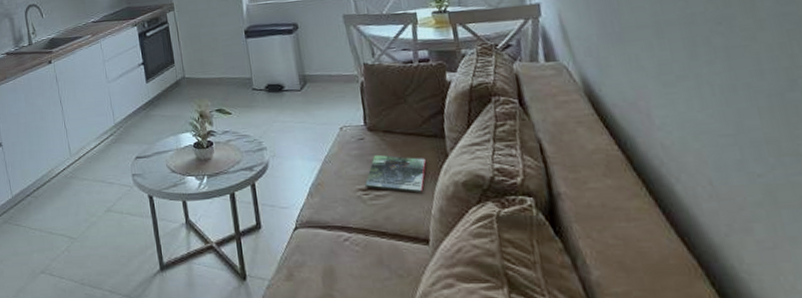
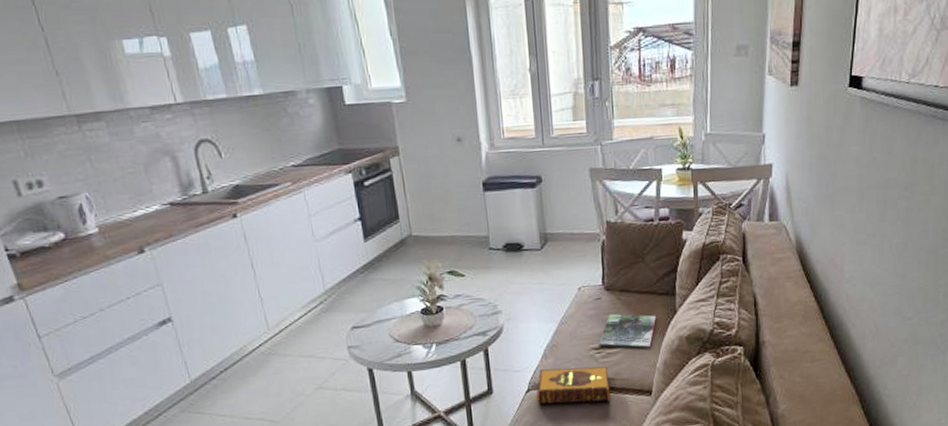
hardback book: none [304,207,383,247] -> present [536,366,611,405]

